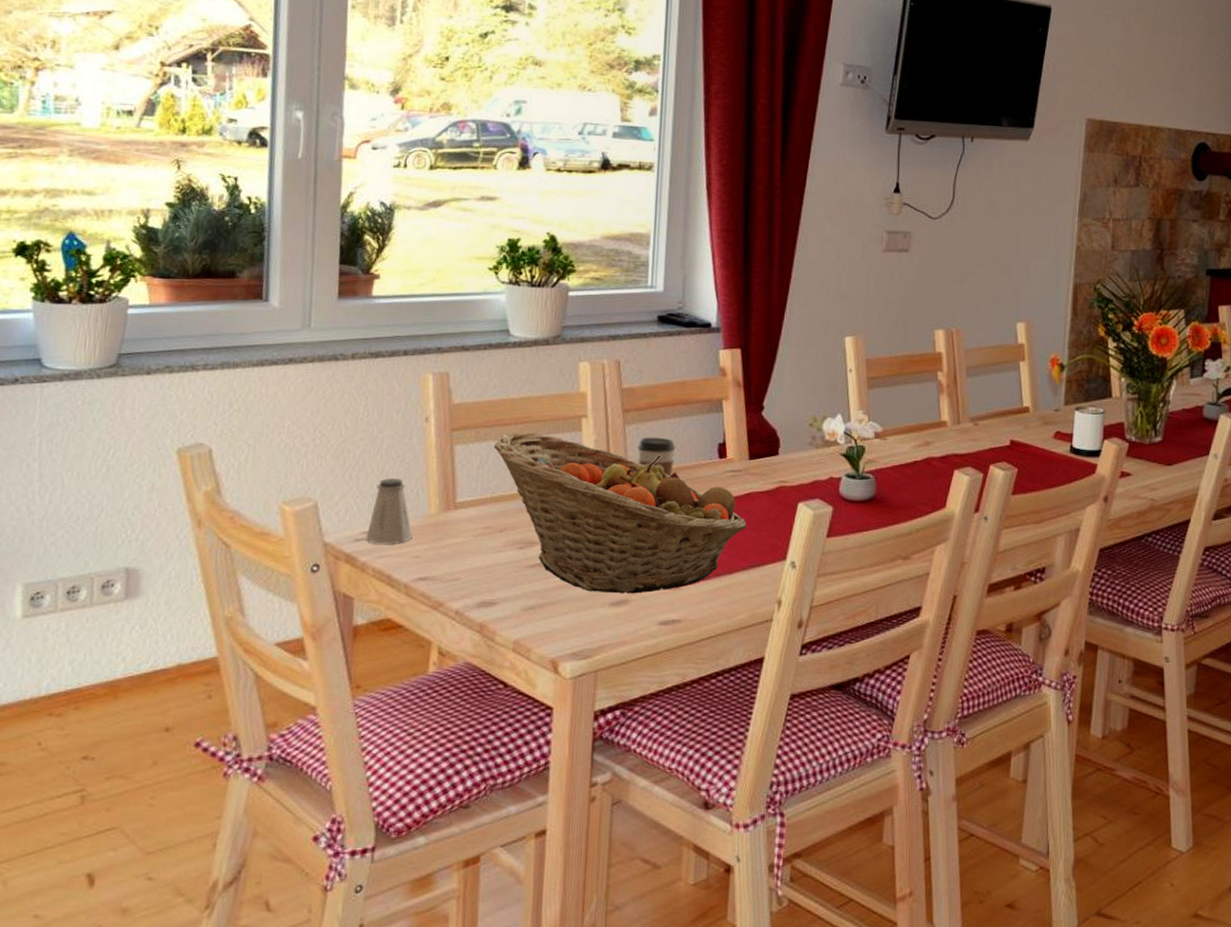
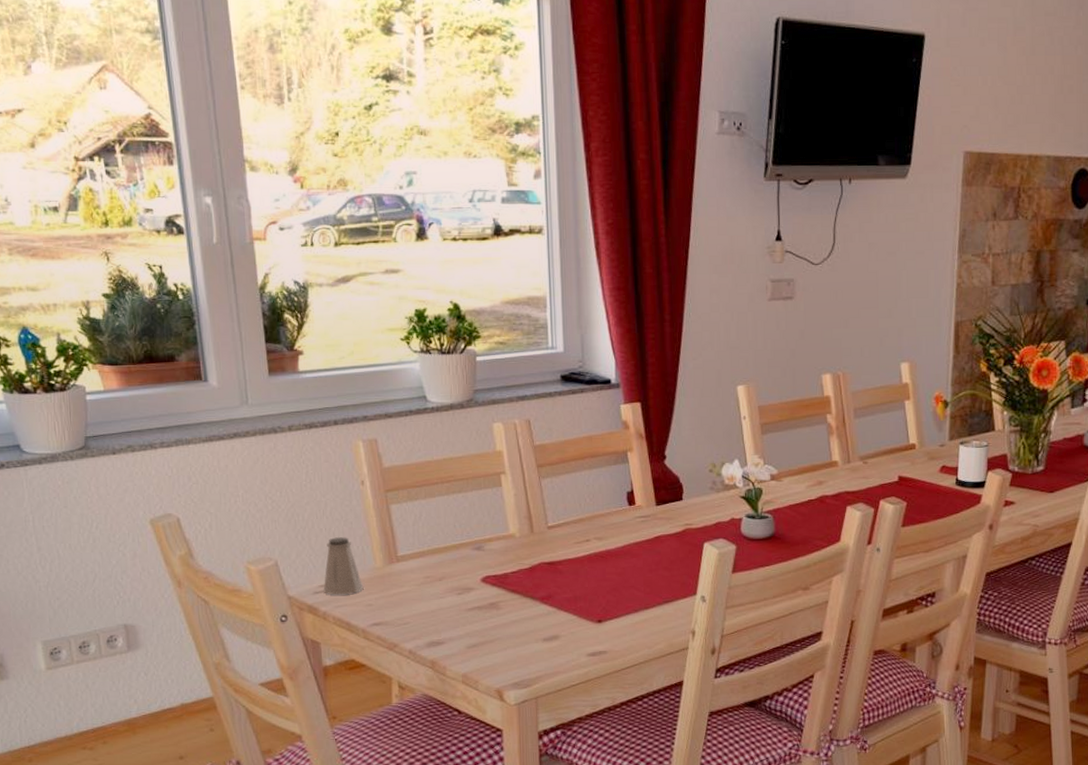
fruit basket: present [494,432,747,594] -> none [425,490,659,630]
coffee cup: present [637,437,676,477] -> none [553,489,588,524]

